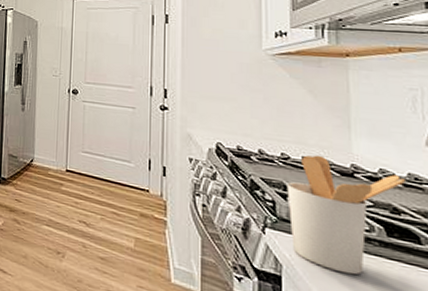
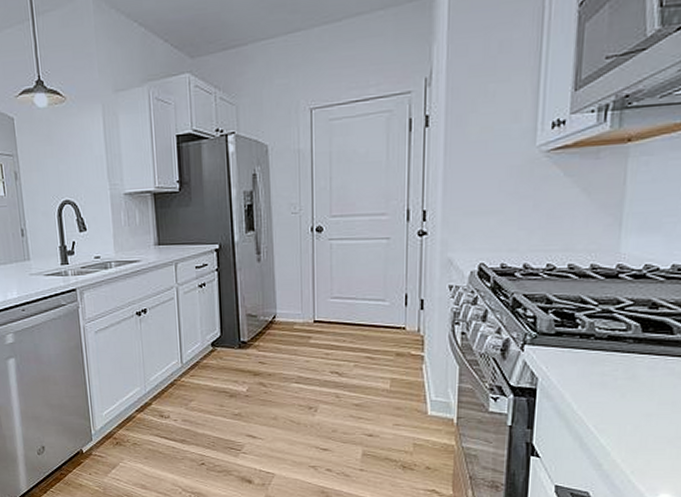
utensil holder: present [287,155,405,276] -> none [549,260,668,375]

